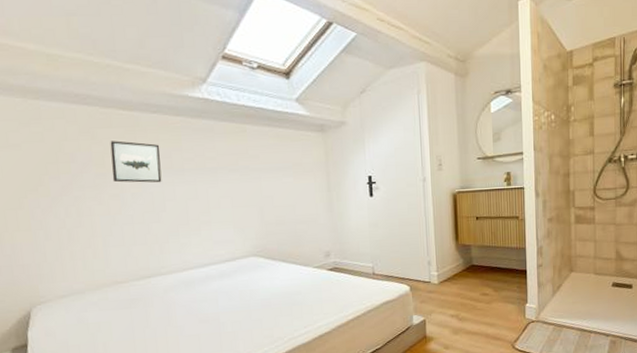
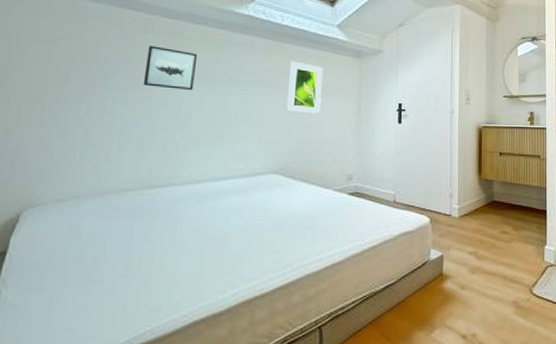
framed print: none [253,142,290,195] -> present [286,61,323,114]

